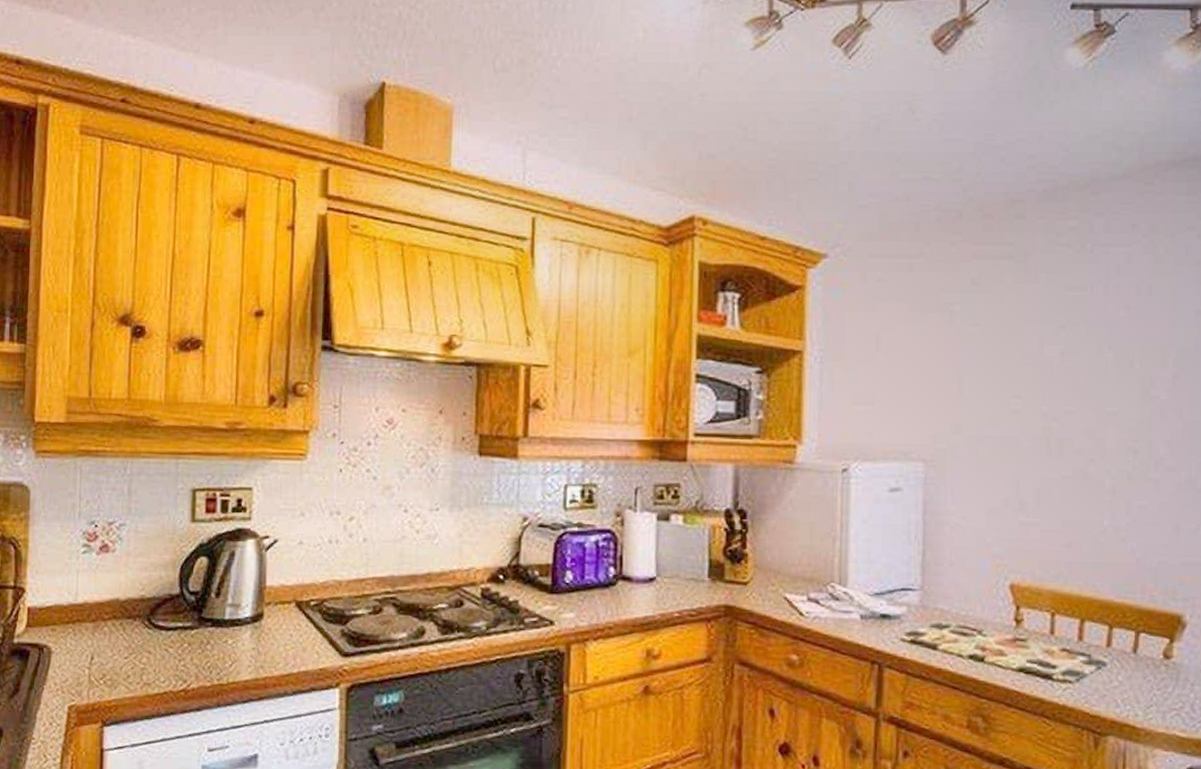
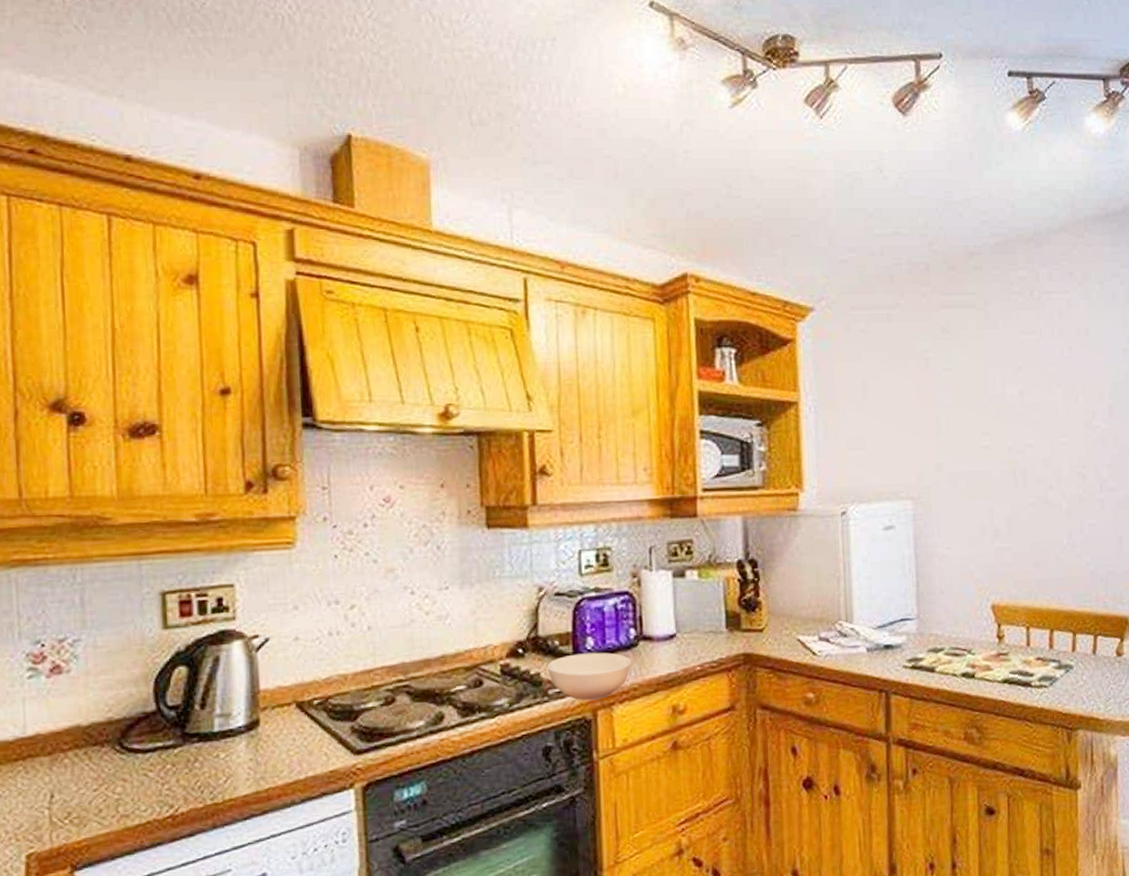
bowl: none [525,586,609,634] -> present [547,652,632,701]

